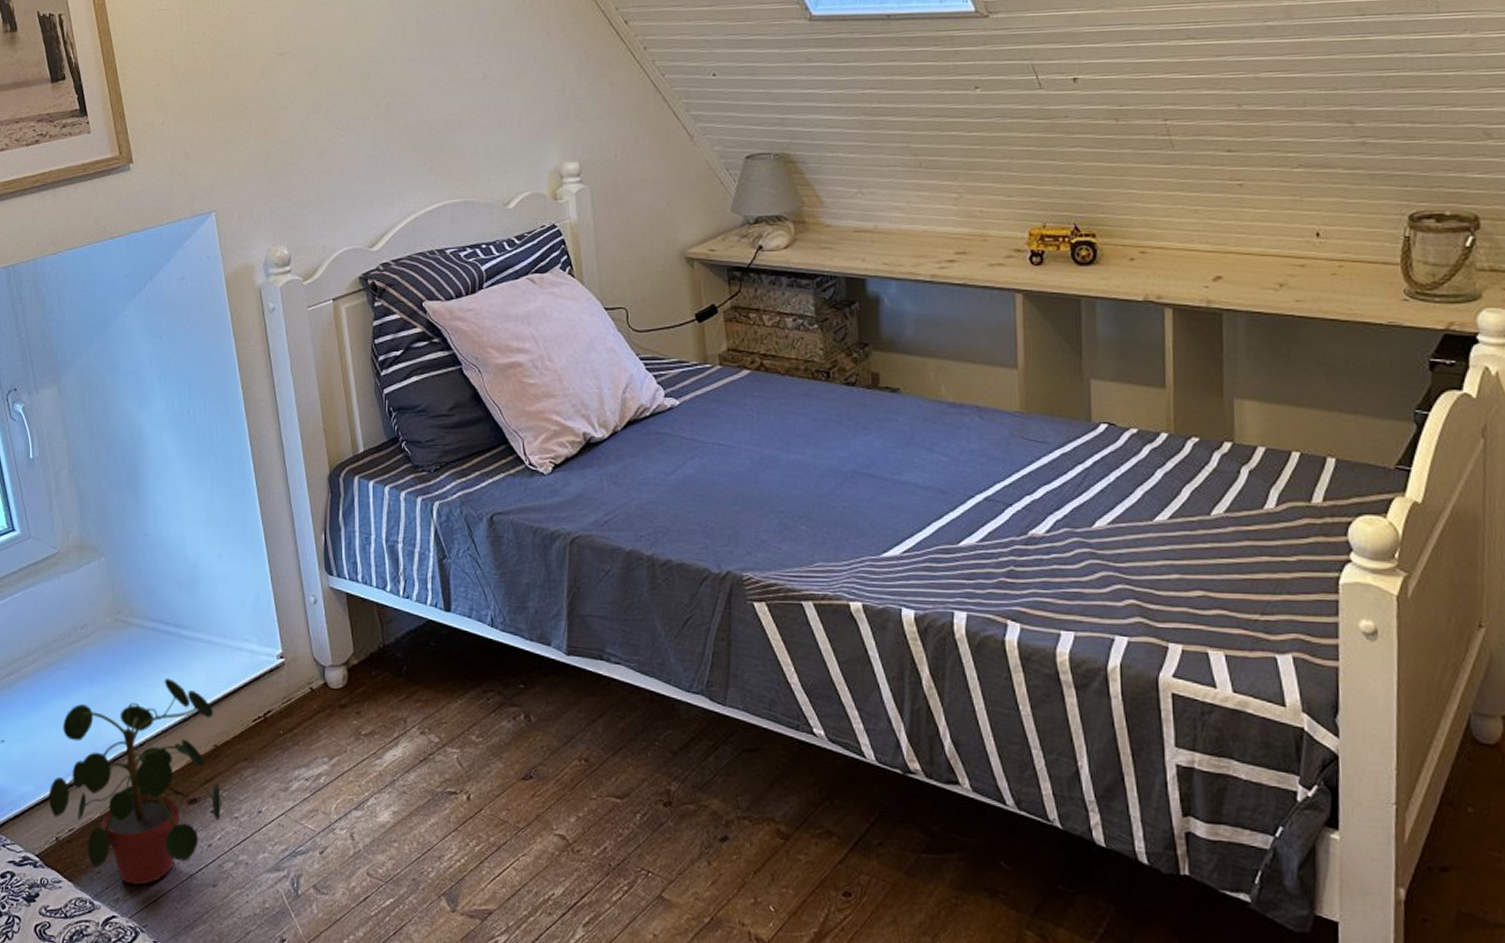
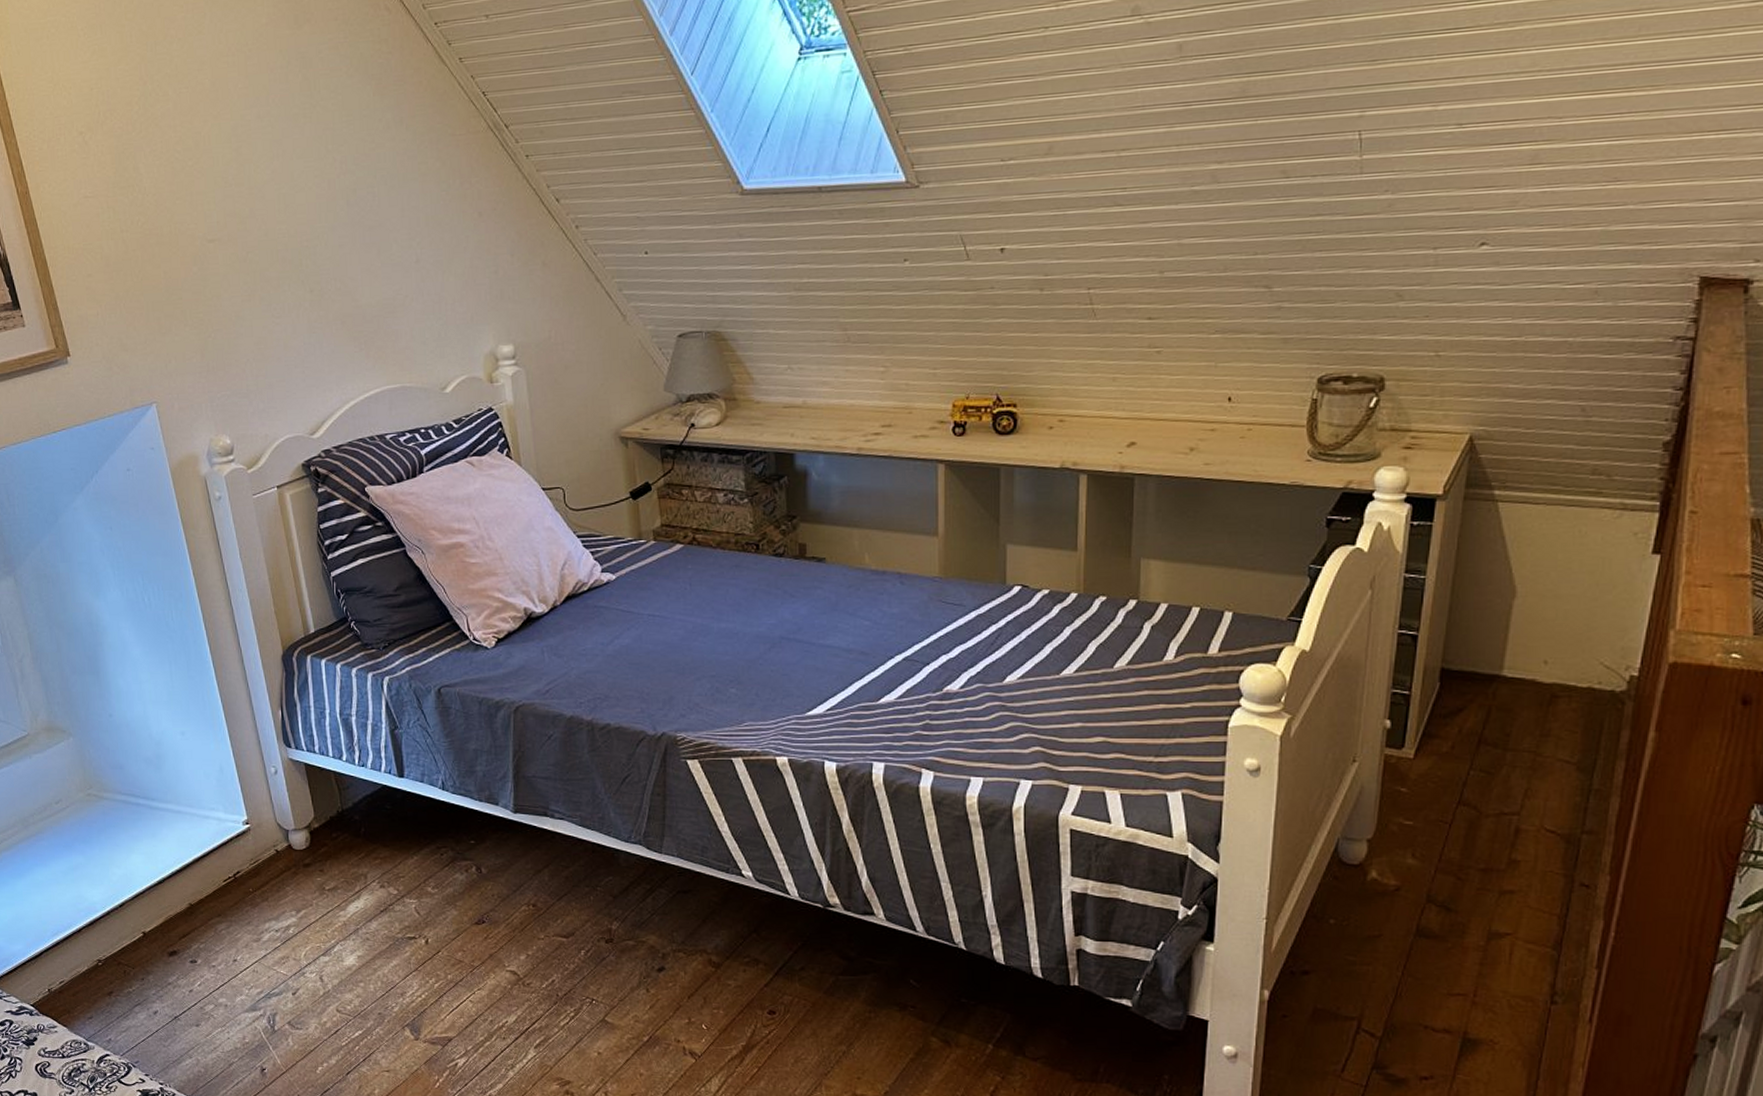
potted plant: present [48,678,221,885] -> none [38,846,200,1027]

